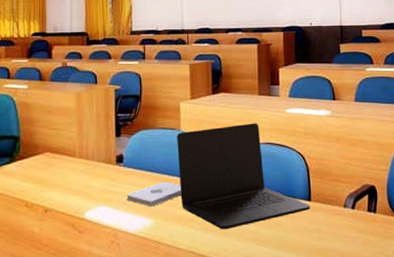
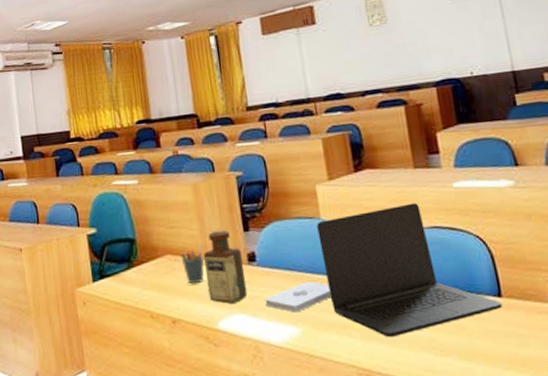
pen holder: none [58,145,79,179] -> present [180,244,205,284]
bottle: none [78,133,113,198] -> present [203,228,248,305]

